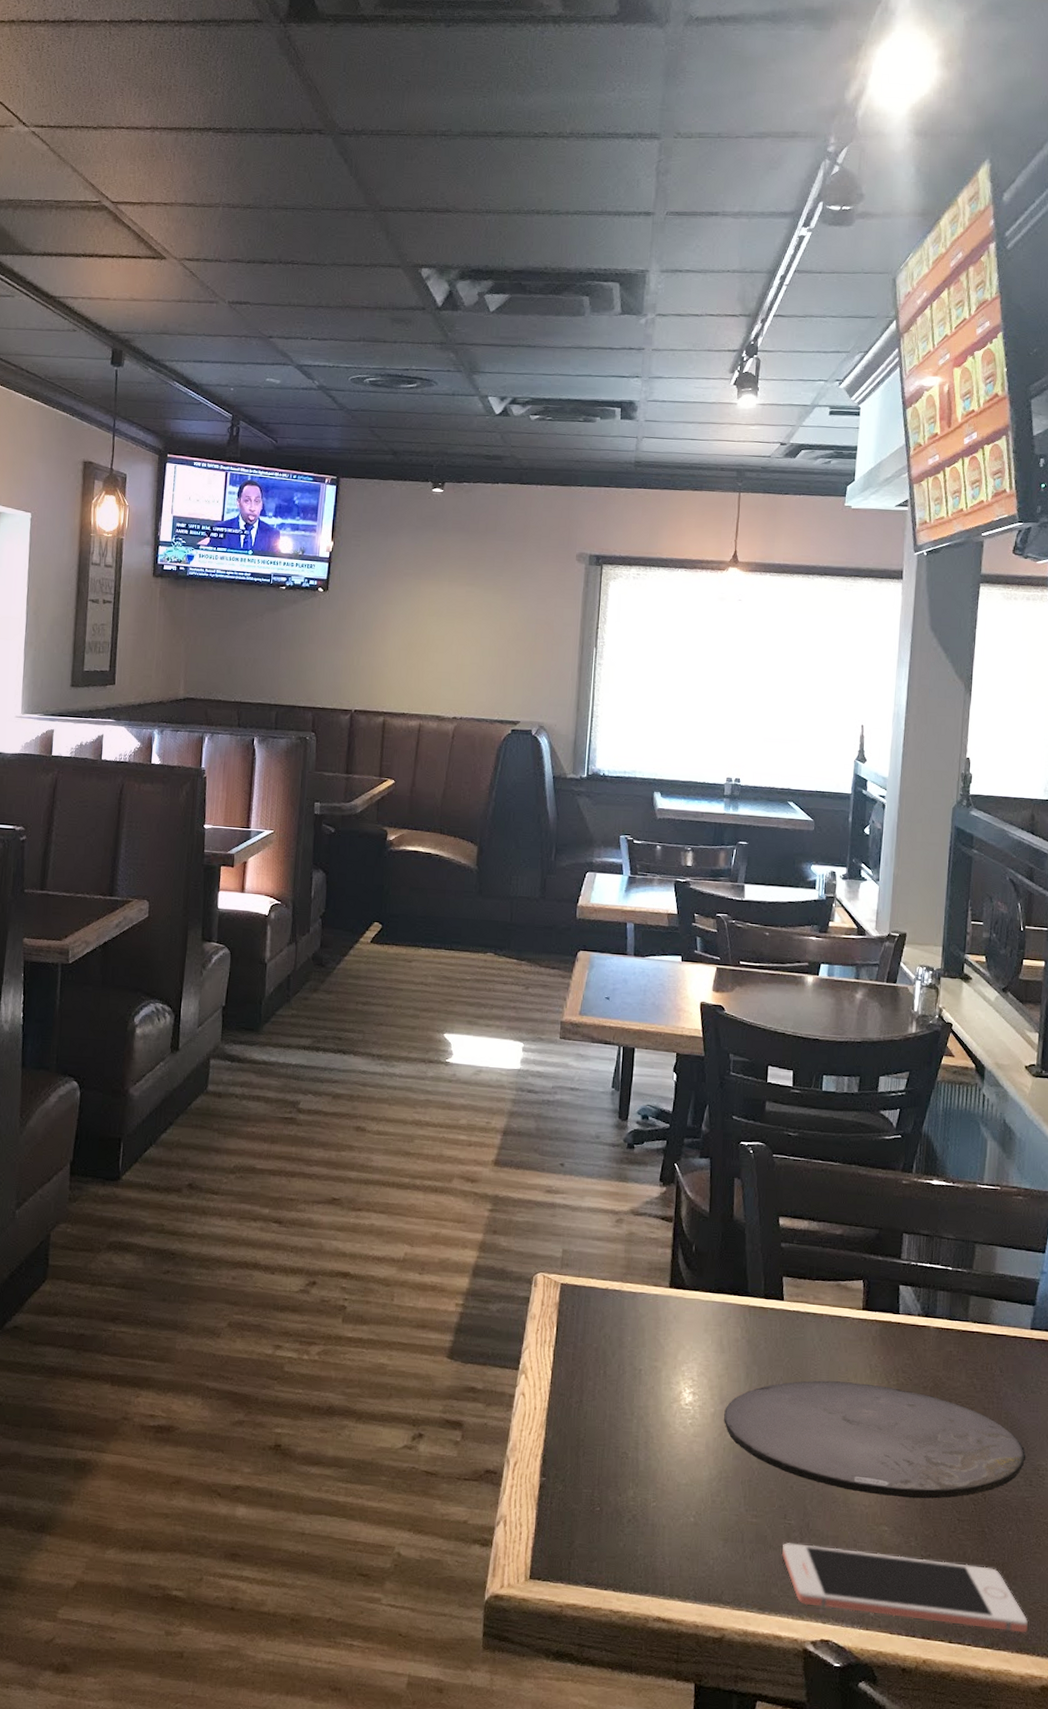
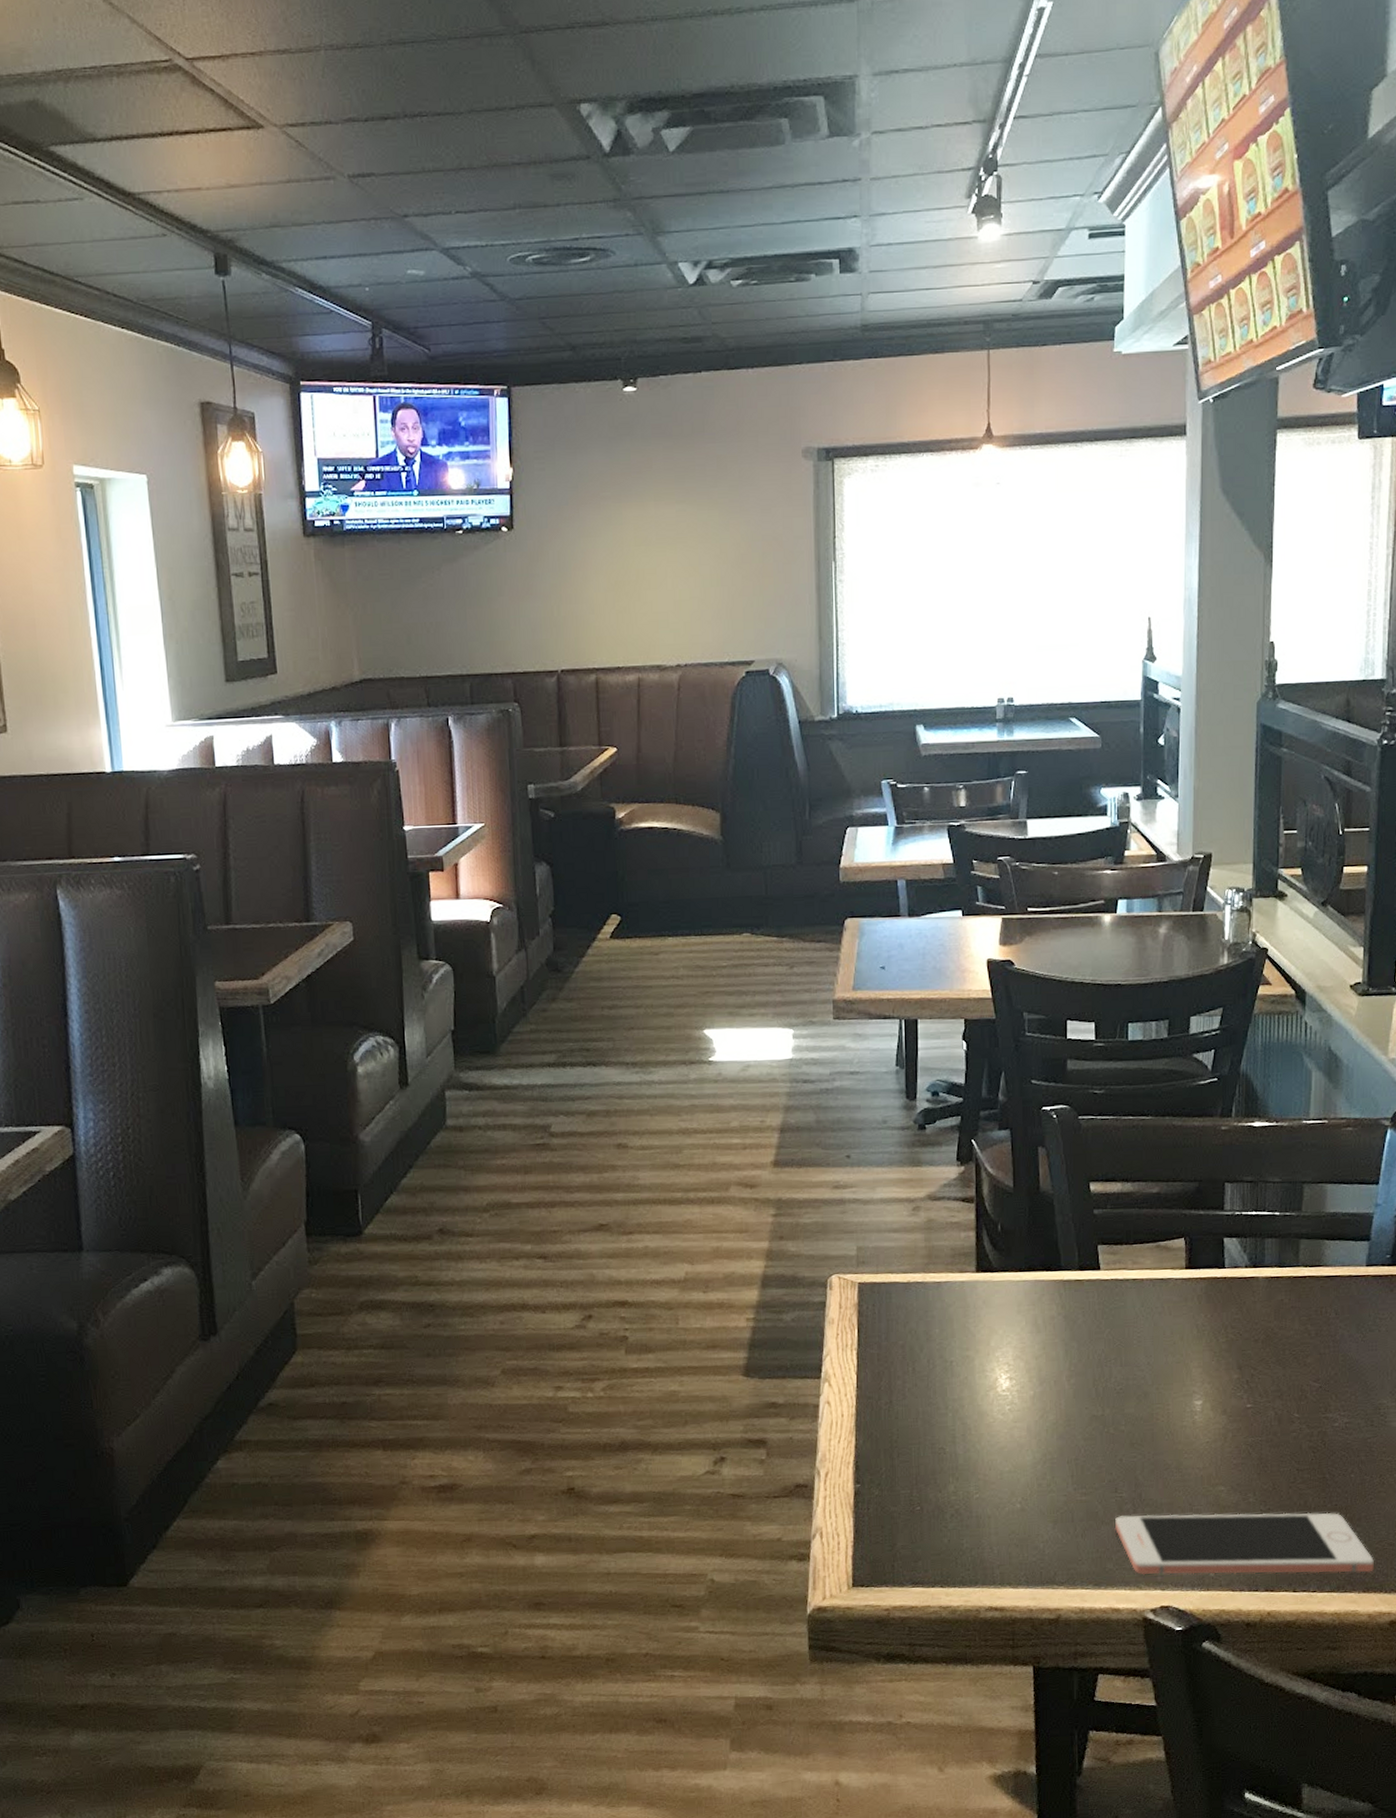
plate: present [724,1380,1026,1499] -> none [1045,1344,1366,1456]

